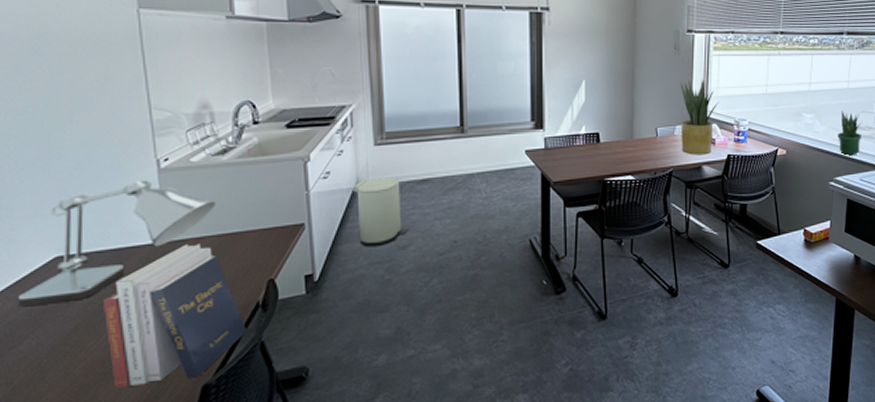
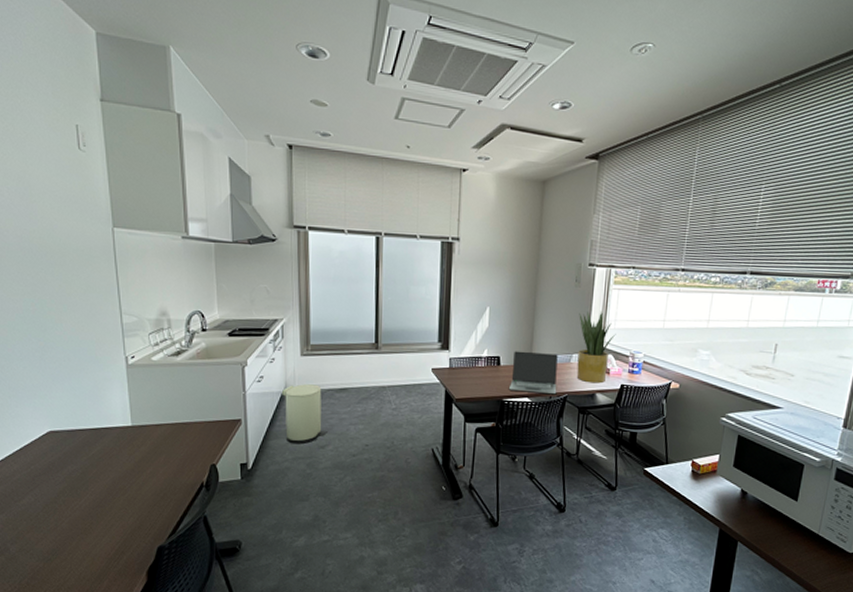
desk lamp: present [17,180,217,307] -> none [21,373,172,470]
books: present [104,244,247,389] -> none [84,429,193,542]
laptop: none [611,125,662,171] -> present [509,351,558,395]
planter: present [838,110,861,156] -> none [733,349,759,394]

